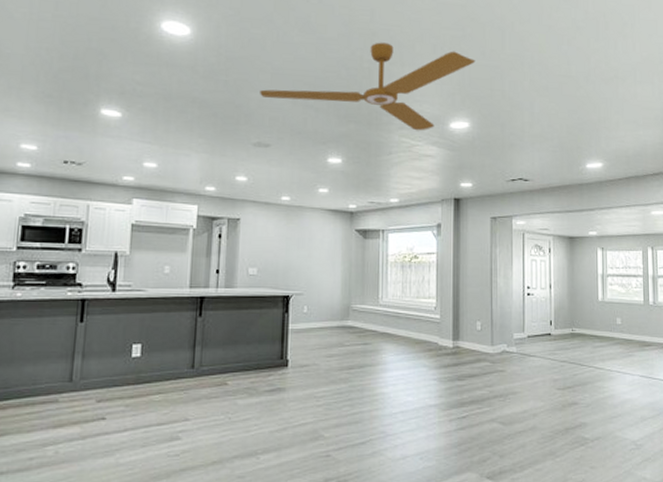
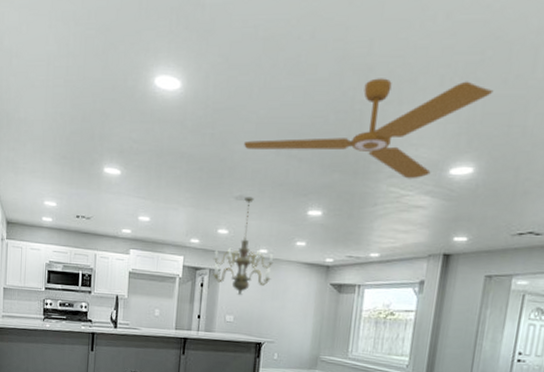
chandelier: none [231,143,297,246] -> present [213,196,274,296]

